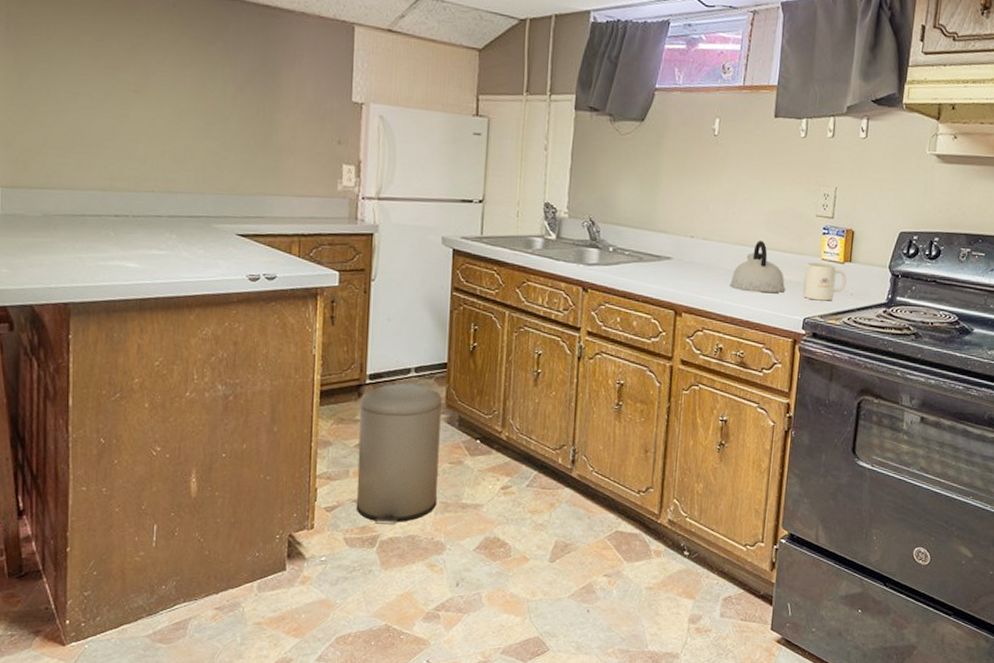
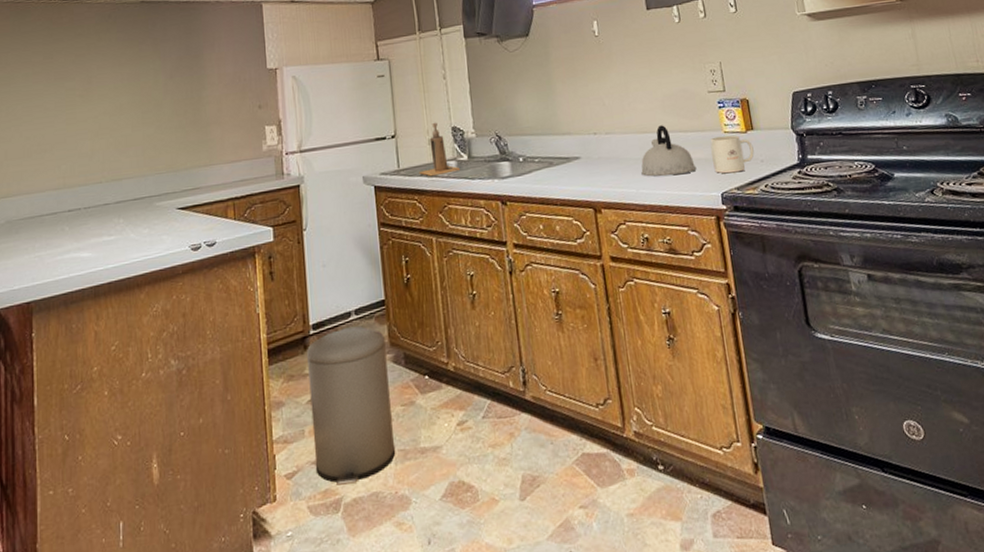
soap dispenser: none [502,194,547,250] -> present [419,122,461,177]

